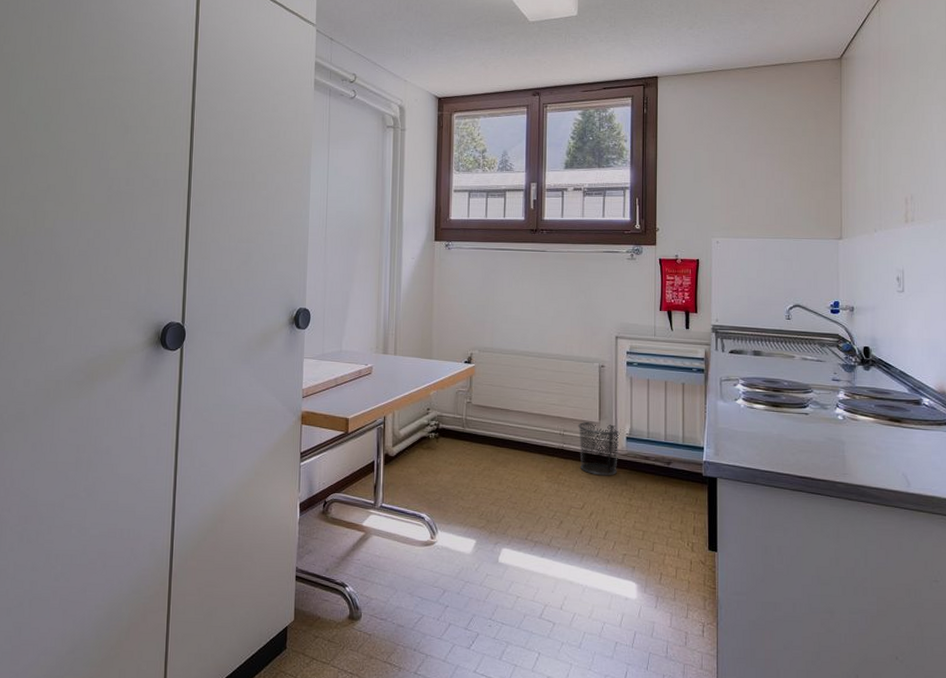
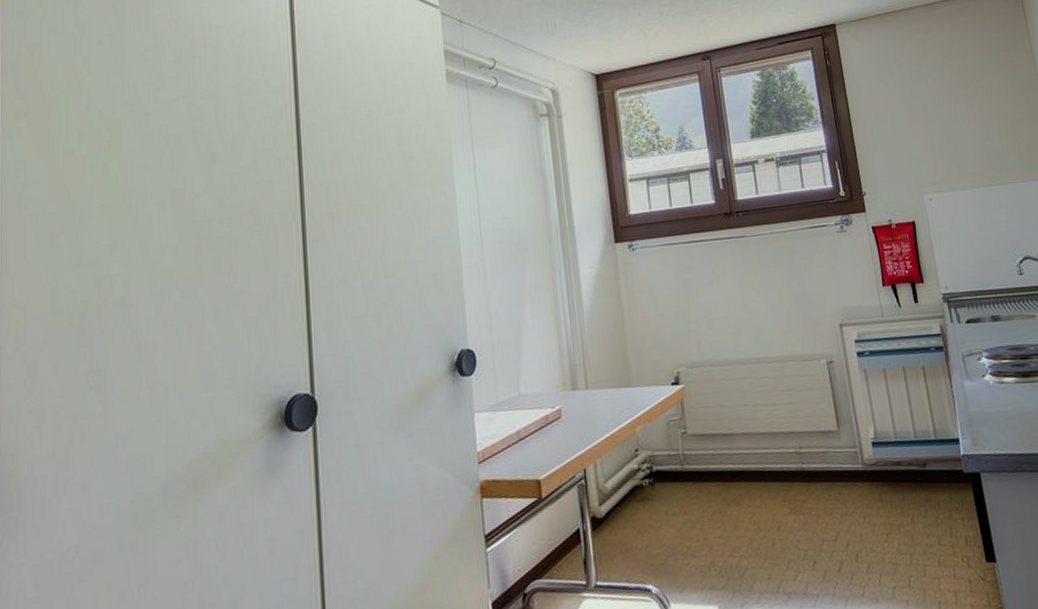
waste bin: present [578,421,621,476] -> none [814,429,868,496]

